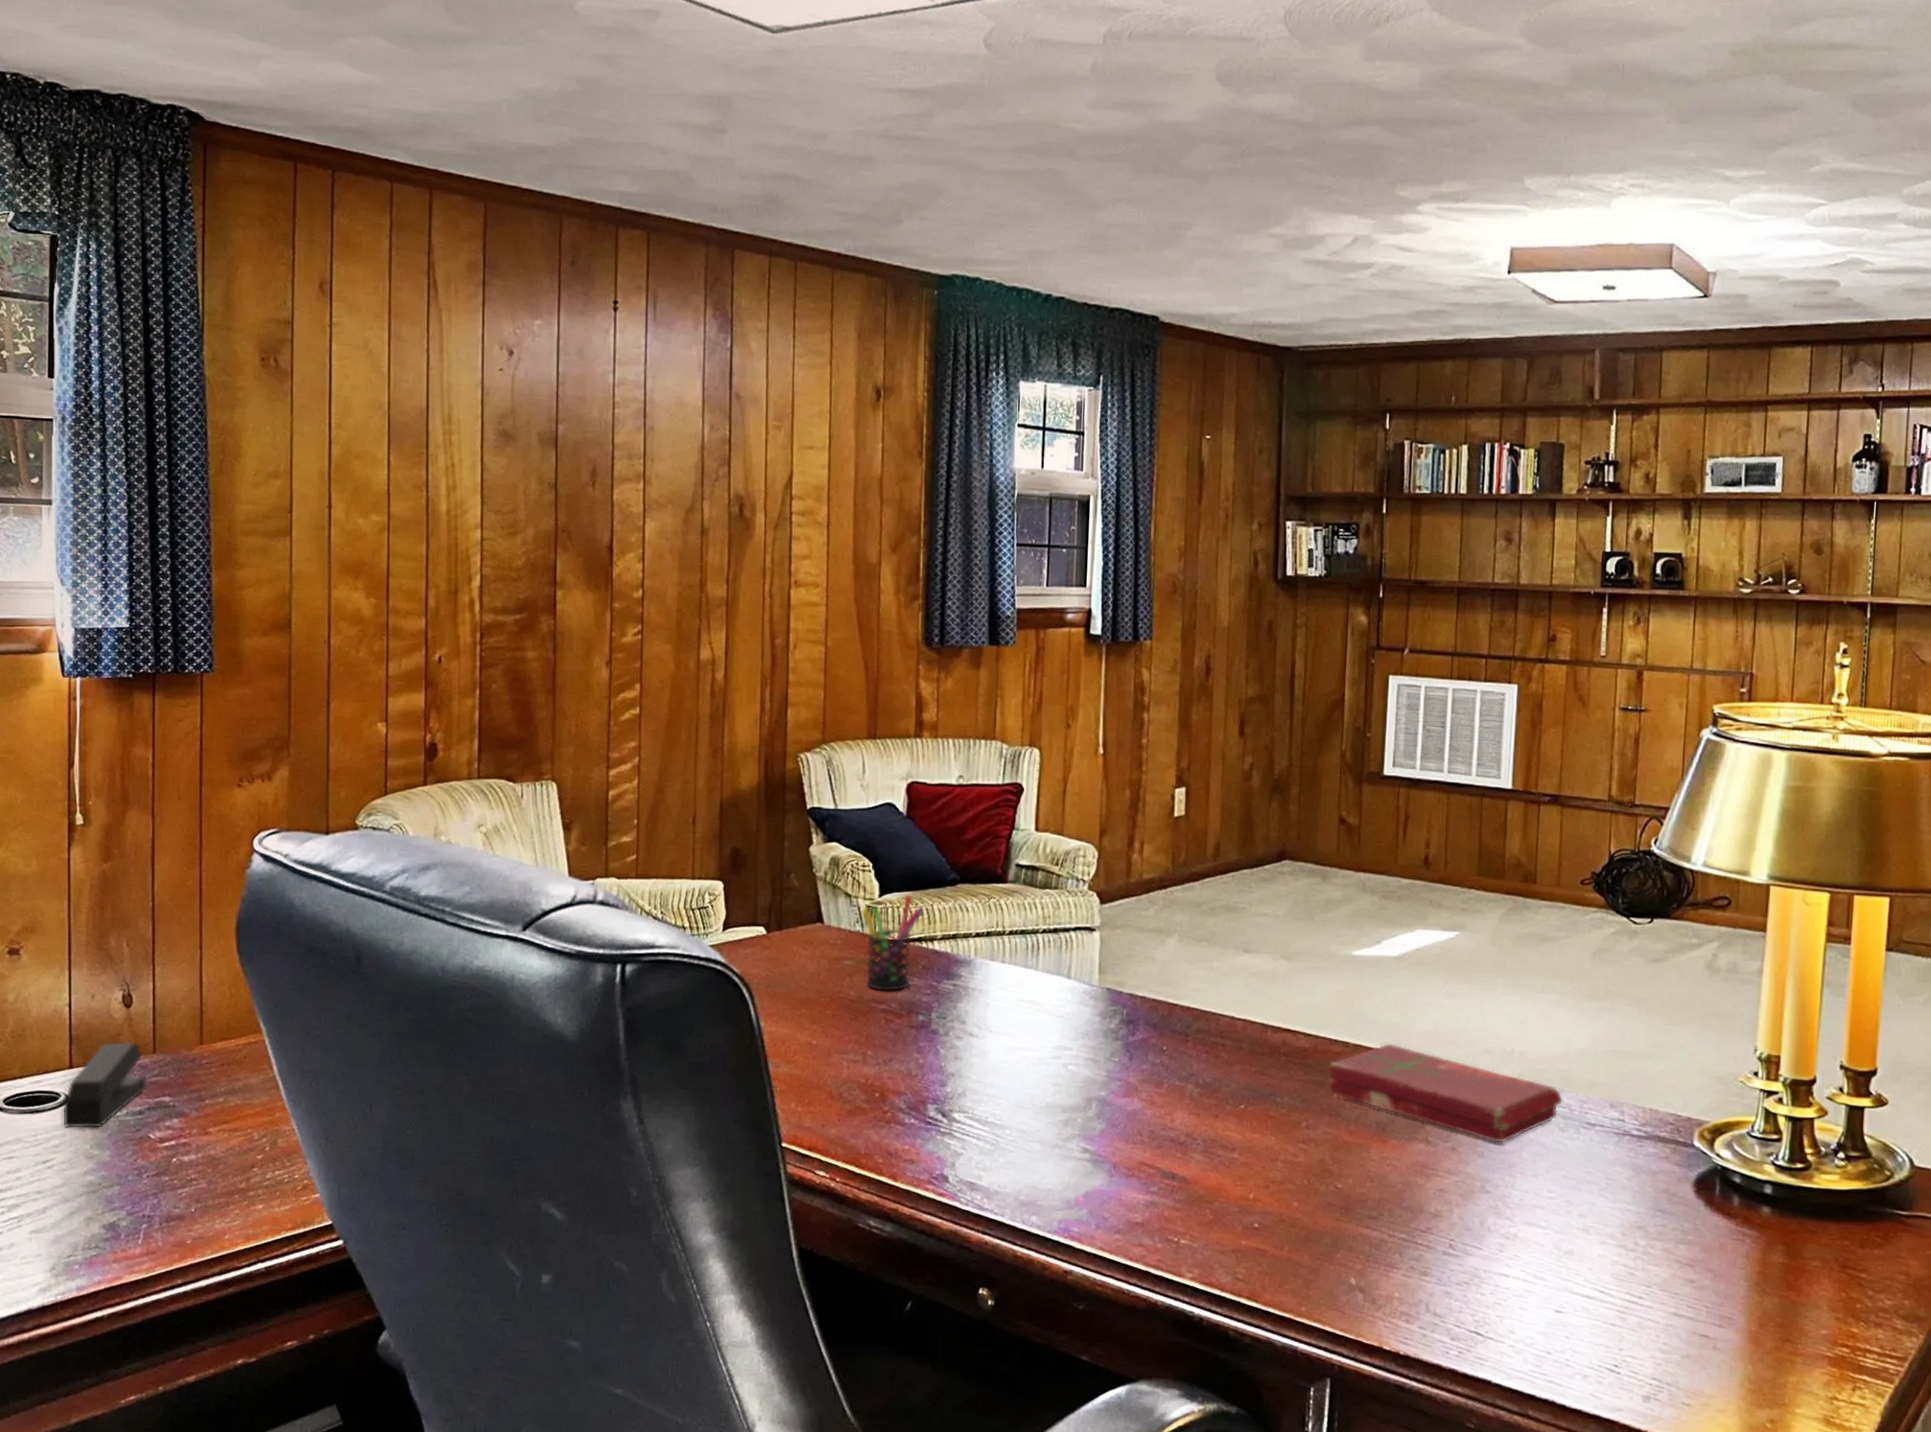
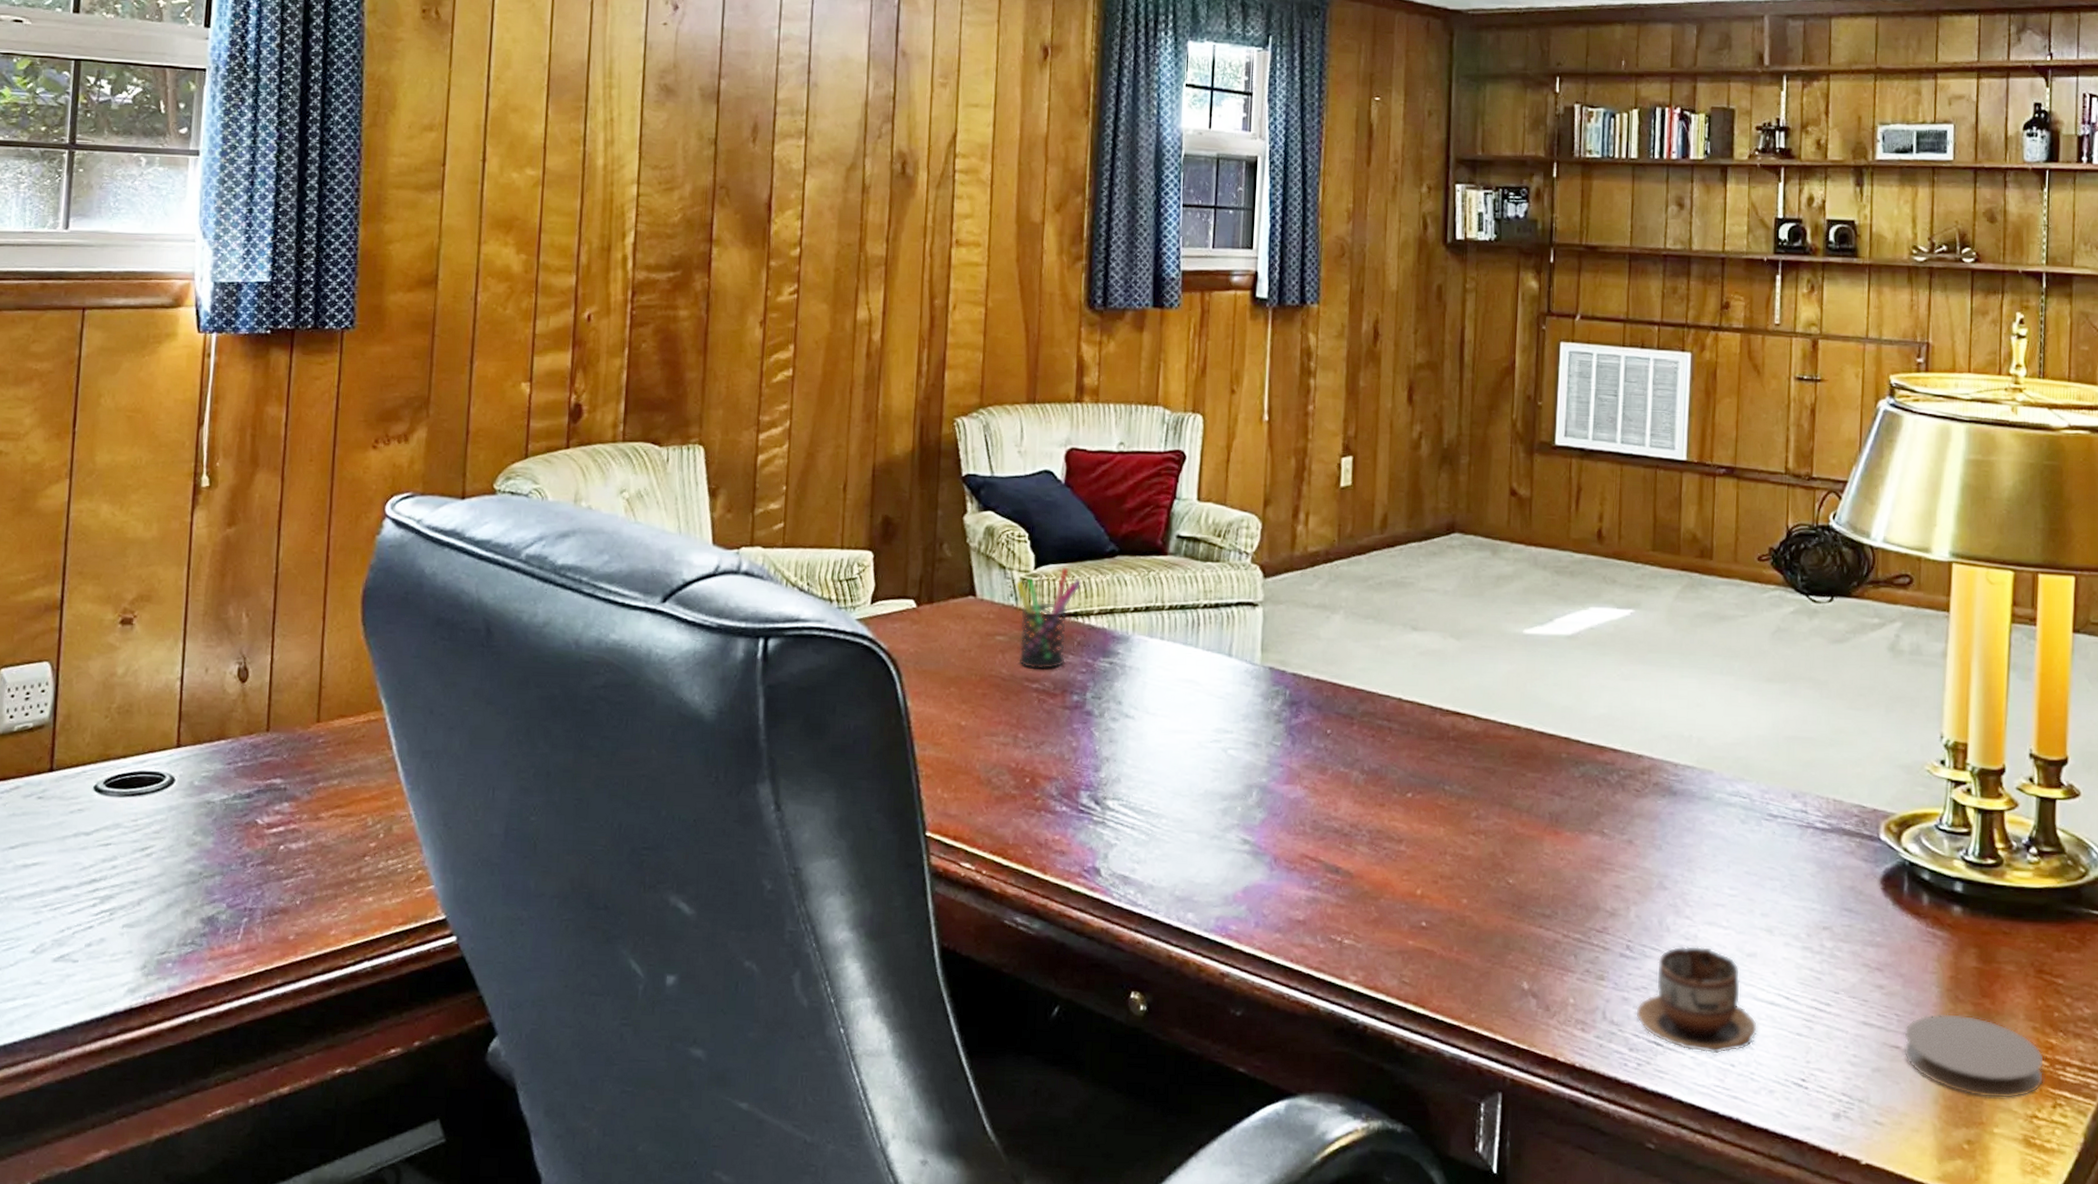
stapler: present [62,1041,147,1129] -> none [165,718,259,813]
book: present [1327,1042,1564,1144] -> none [1498,727,1744,837]
cup: none [1456,1244,1574,1343] -> present [1635,945,1758,1054]
coaster: none [1712,1305,1845,1383] -> present [1904,1013,2044,1099]

